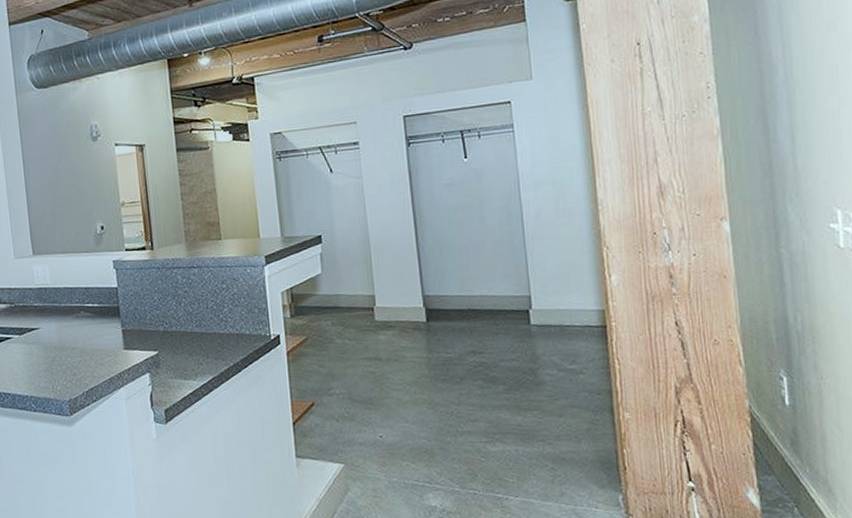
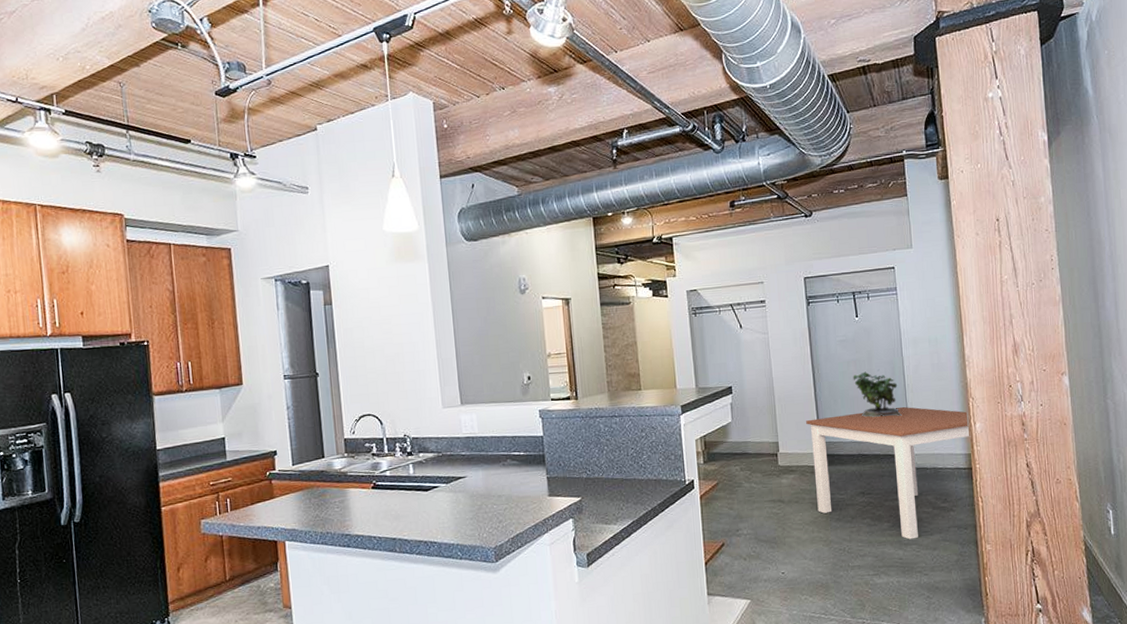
dining table: none [406,256,604,405] -> present [806,406,970,540]
potted plant: none [461,215,520,269] -> present [853,369,902,417]

